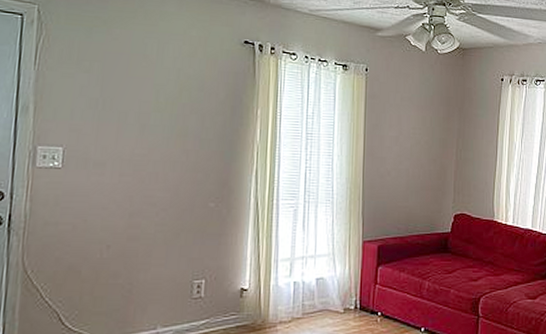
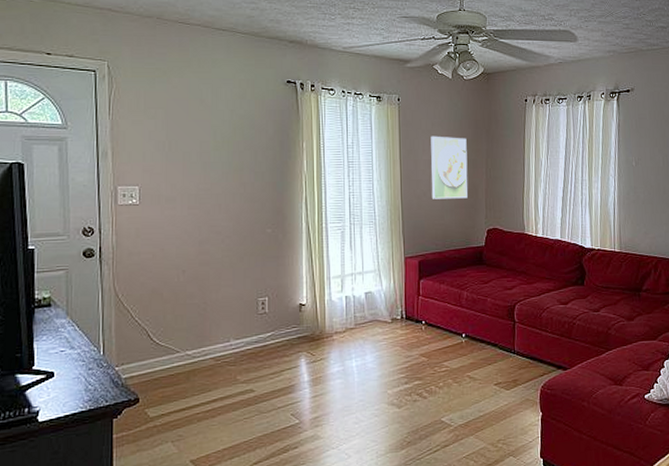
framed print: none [396,111,437,180] -> present [431,136,468,199]

